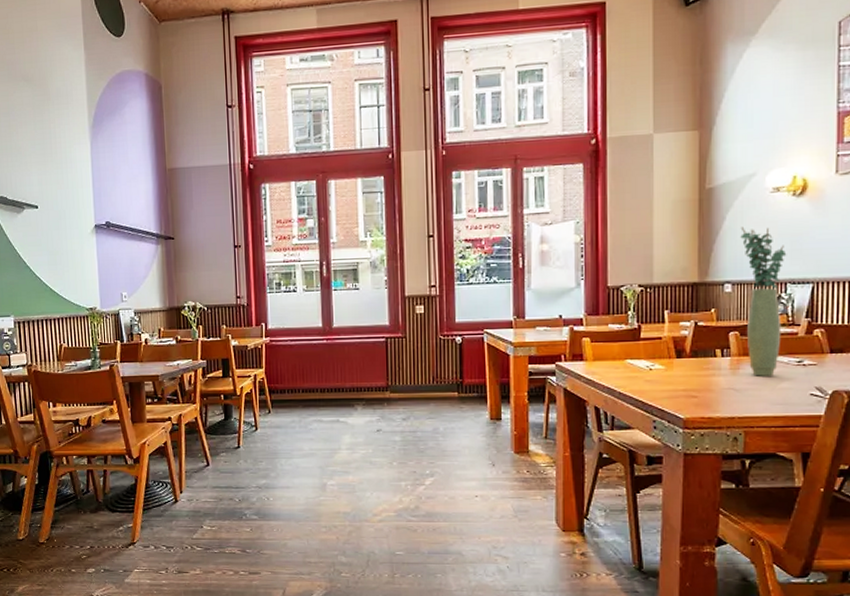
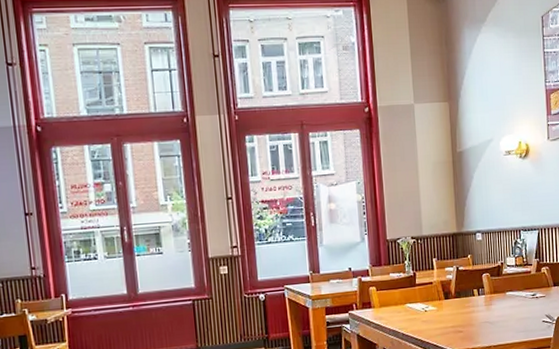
vase: present [740,226,787,376] -> none [485,184,520,310]

